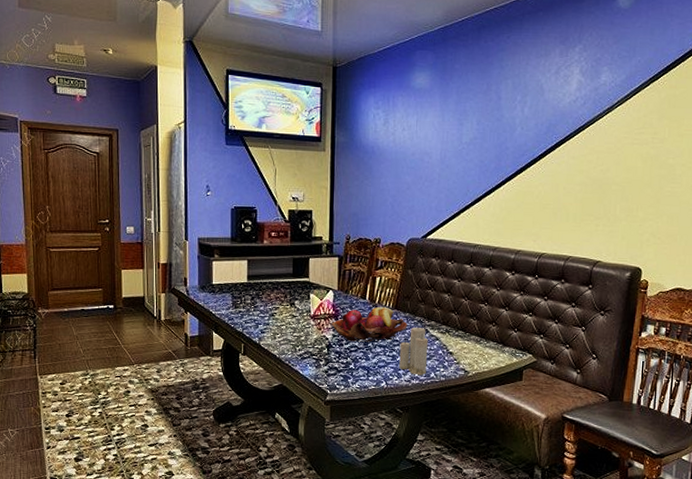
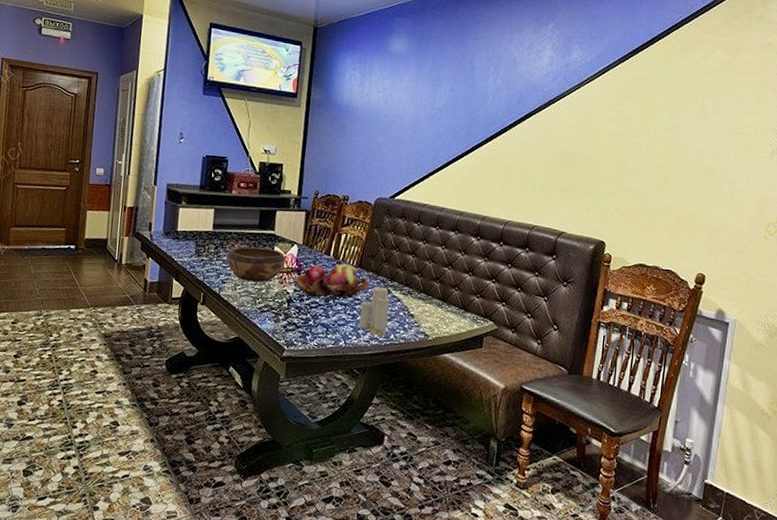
decorative bowl: none [264,295,322,330] -> present [226,246,286,283]

